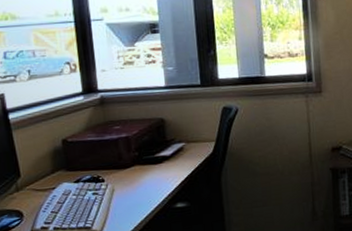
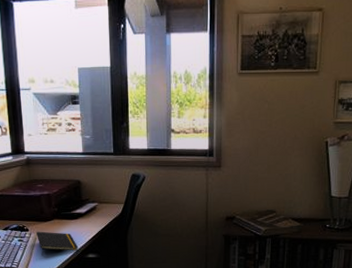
notepad: none [114,180,165,210] -> present [36,231,79,256]

